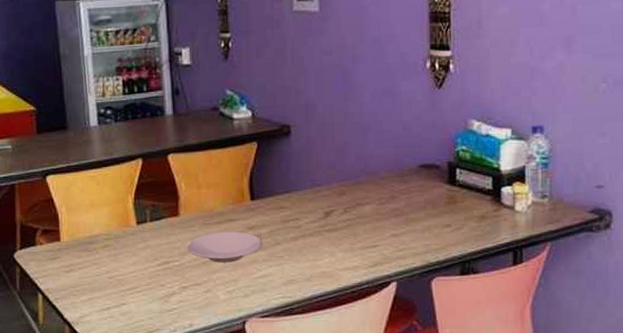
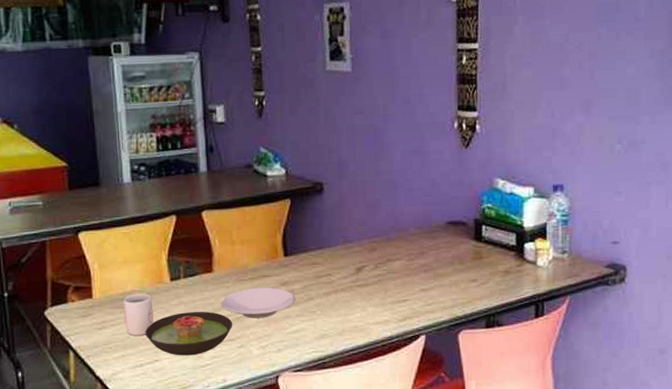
mug: none [90,237,120,279] -> present [123,294,154,336]
soup bowl: none [111,256,200,300] -> present [145,312,233,356]

